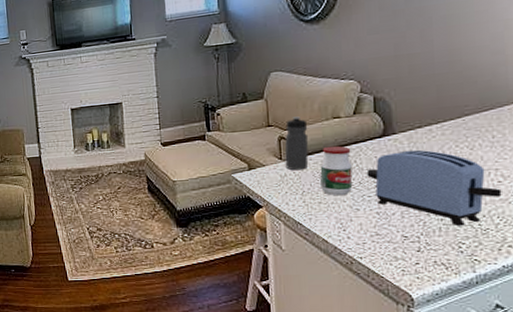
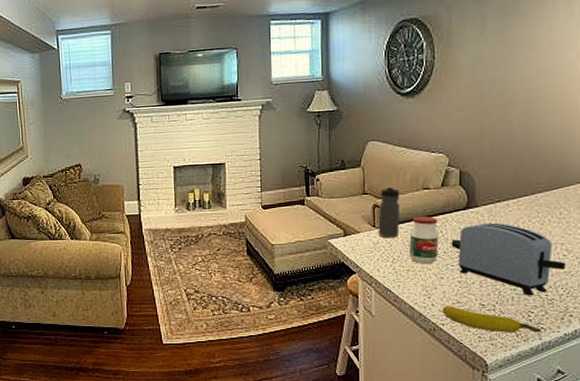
banana: none [359,238,475,265] -> present [442,306,541,333]

